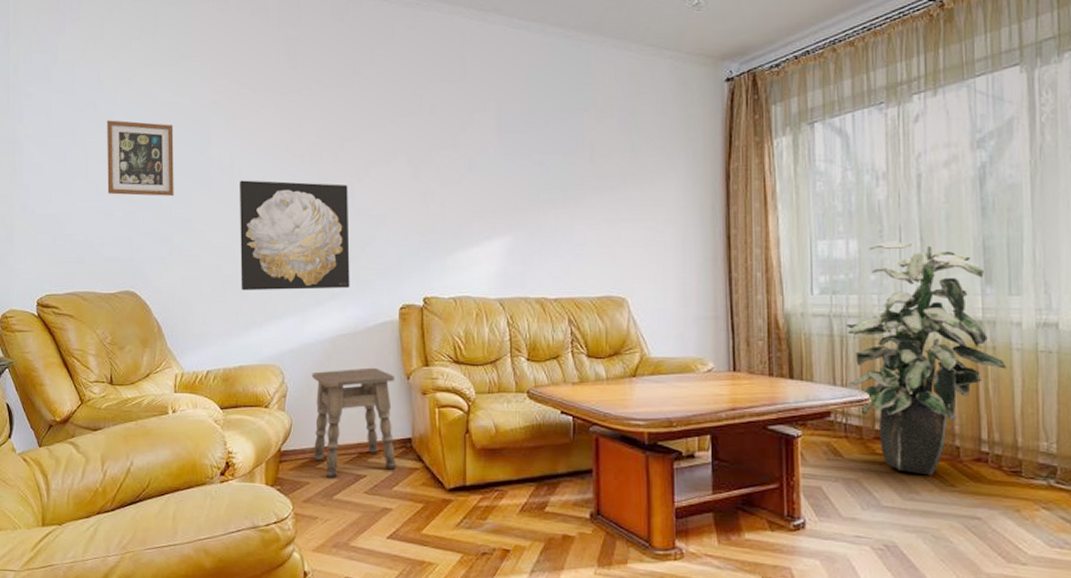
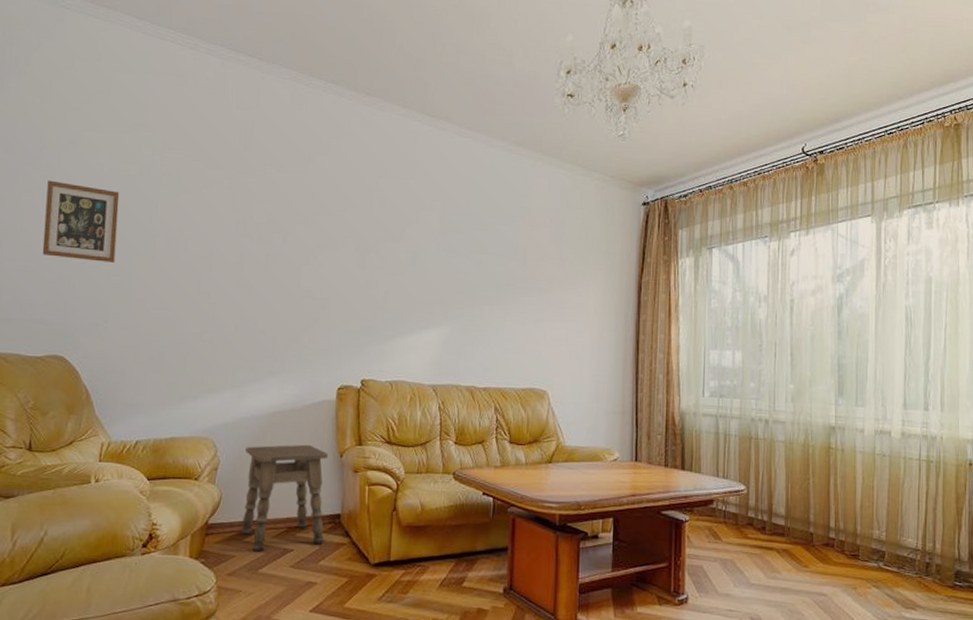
wall art: present [240,180,350,291] -> none [178,253,295,366]
indoor plant: present [845,241,1007,476] -> none [729,355,852,558]

